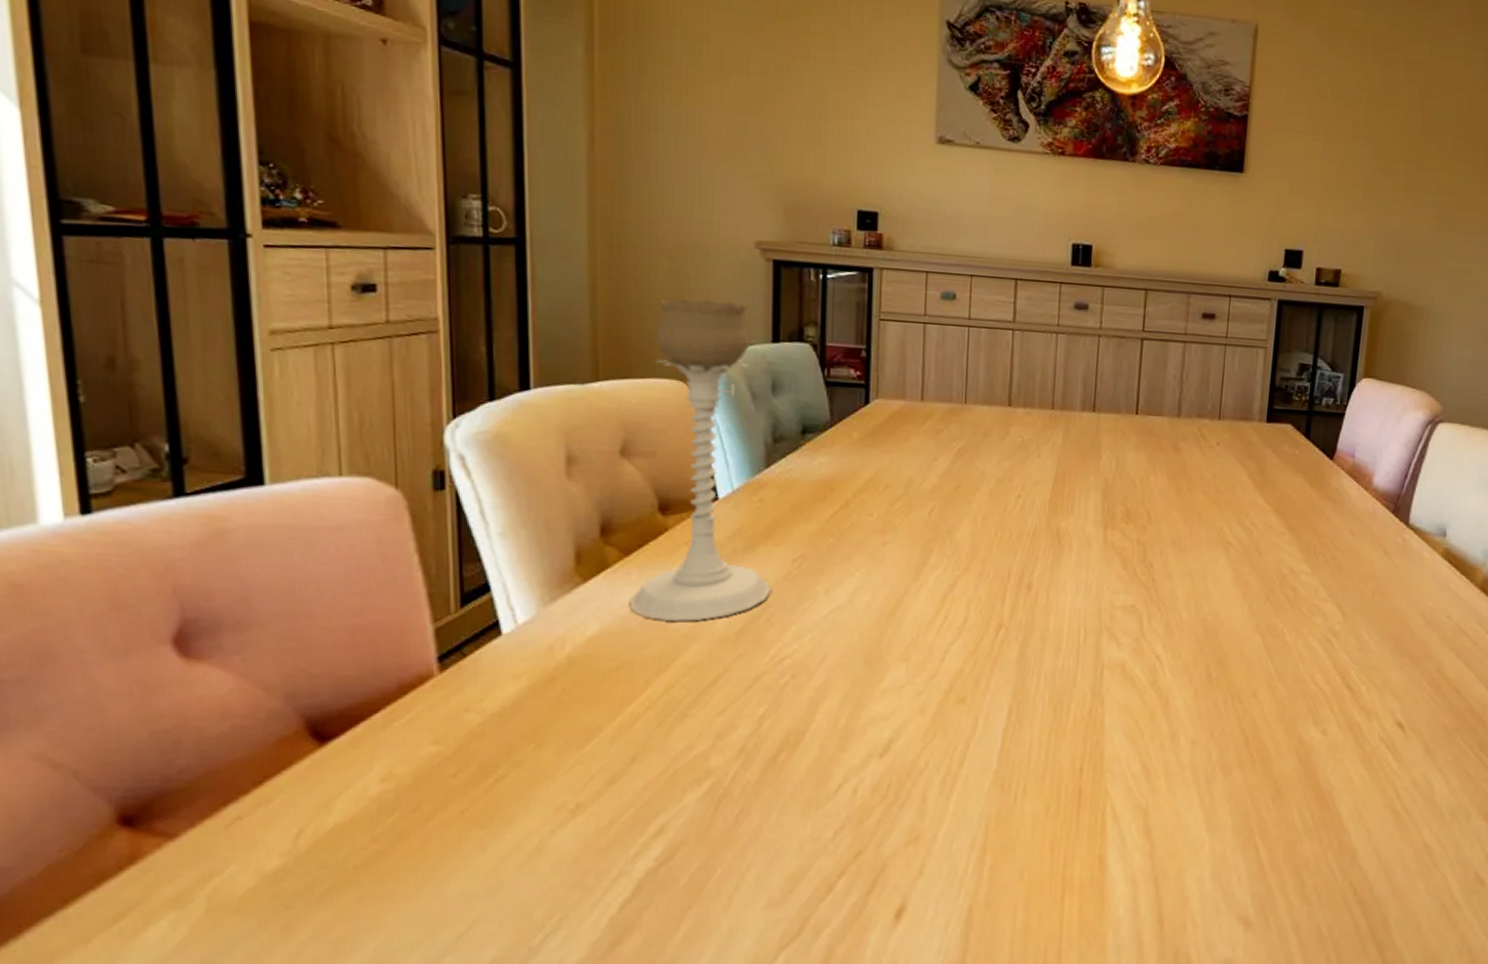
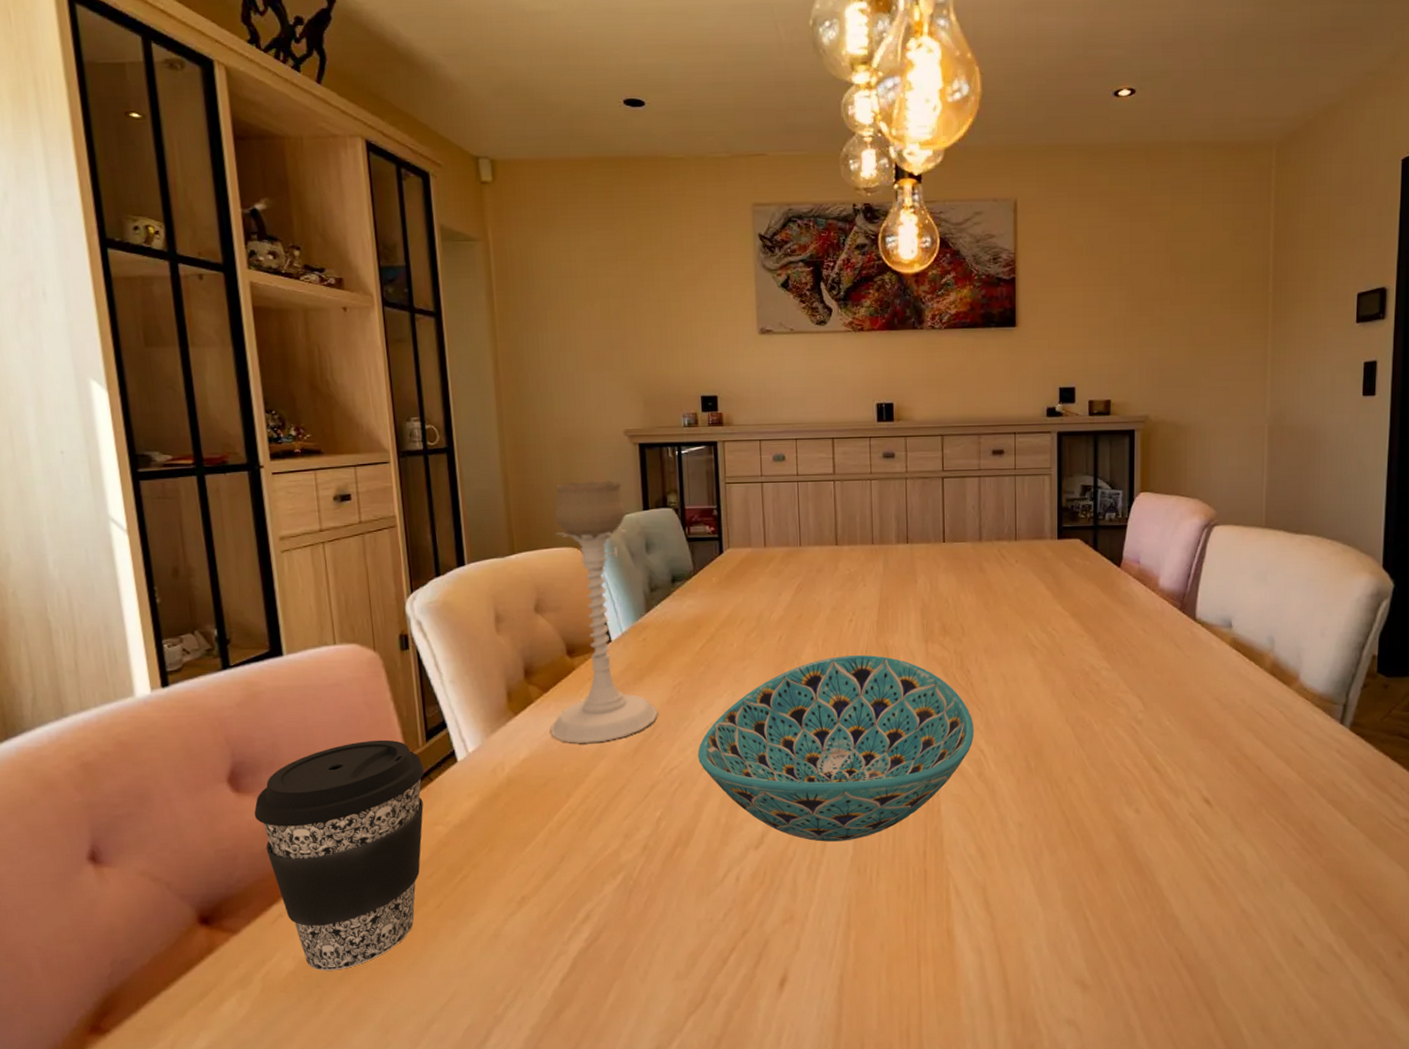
coffee cup: none [209,601,456,889] -> present [254,739,425,971]
bowl: none [818,537,1152,753] -> present [698,654,974,842]

